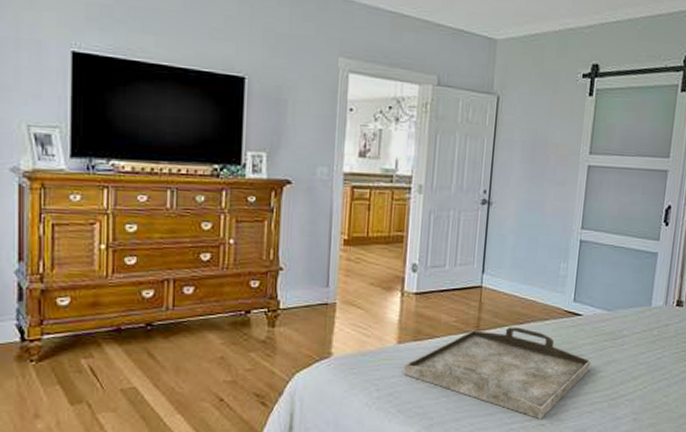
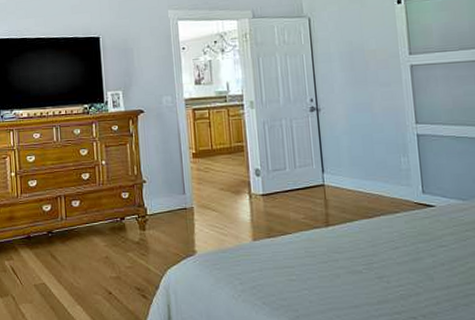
serving tray: present [403,327,591,419] -> none [262,221,456,311]

